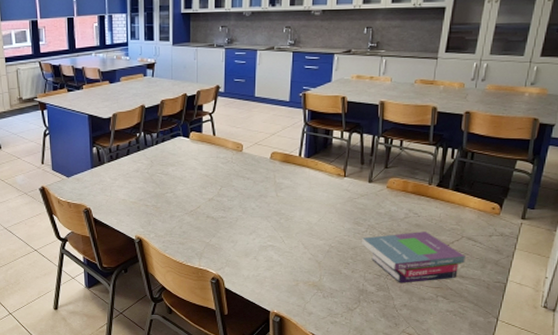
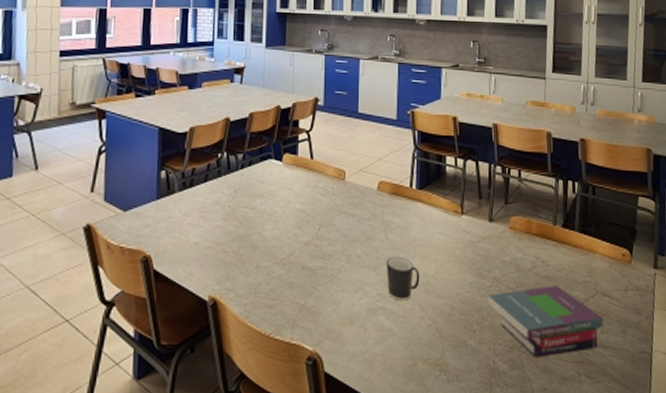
mug: none [276,209,304,241] -> present [386,256,420,301]

